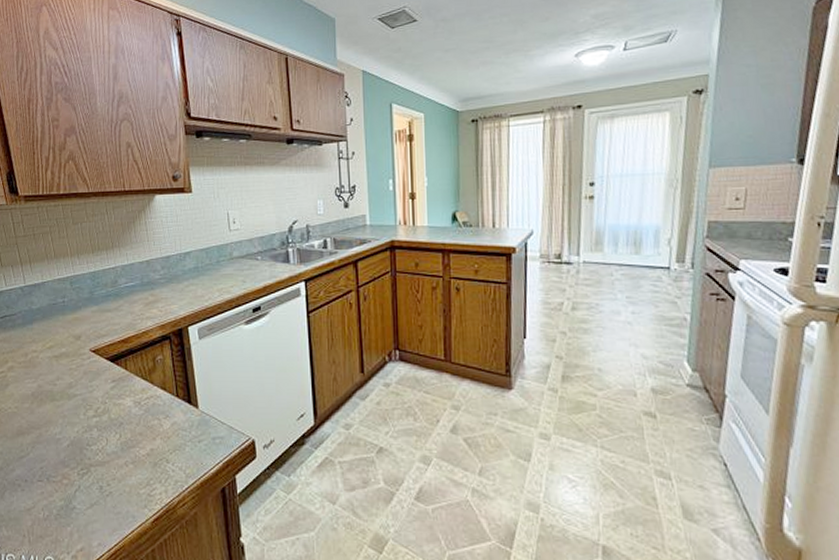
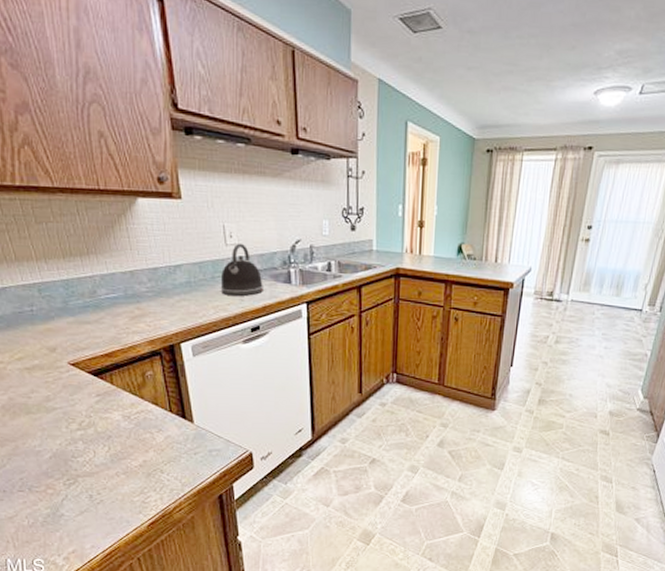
kettle: none [224,227,264,278] -> present [220,243,263,296]

